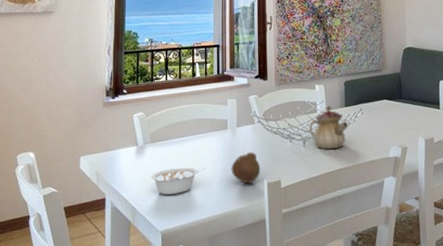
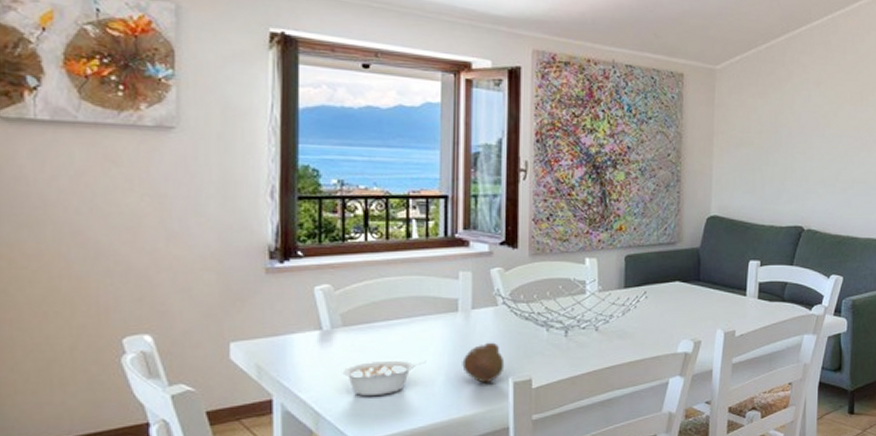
teapot: present [309,106,349,149] -> none [574,286,627,341]

